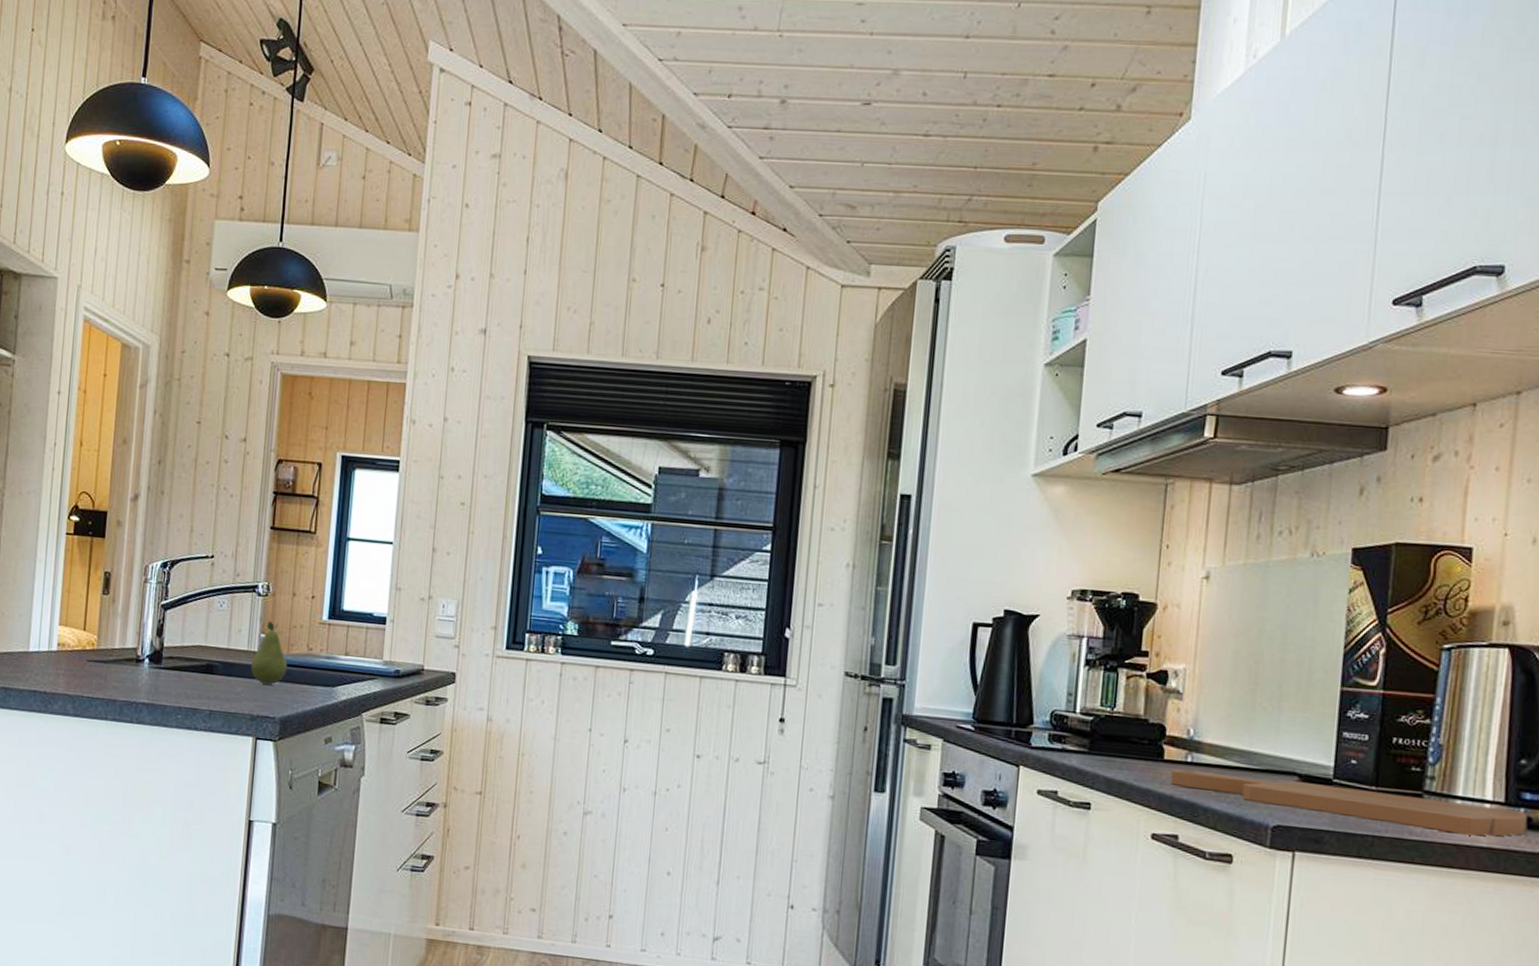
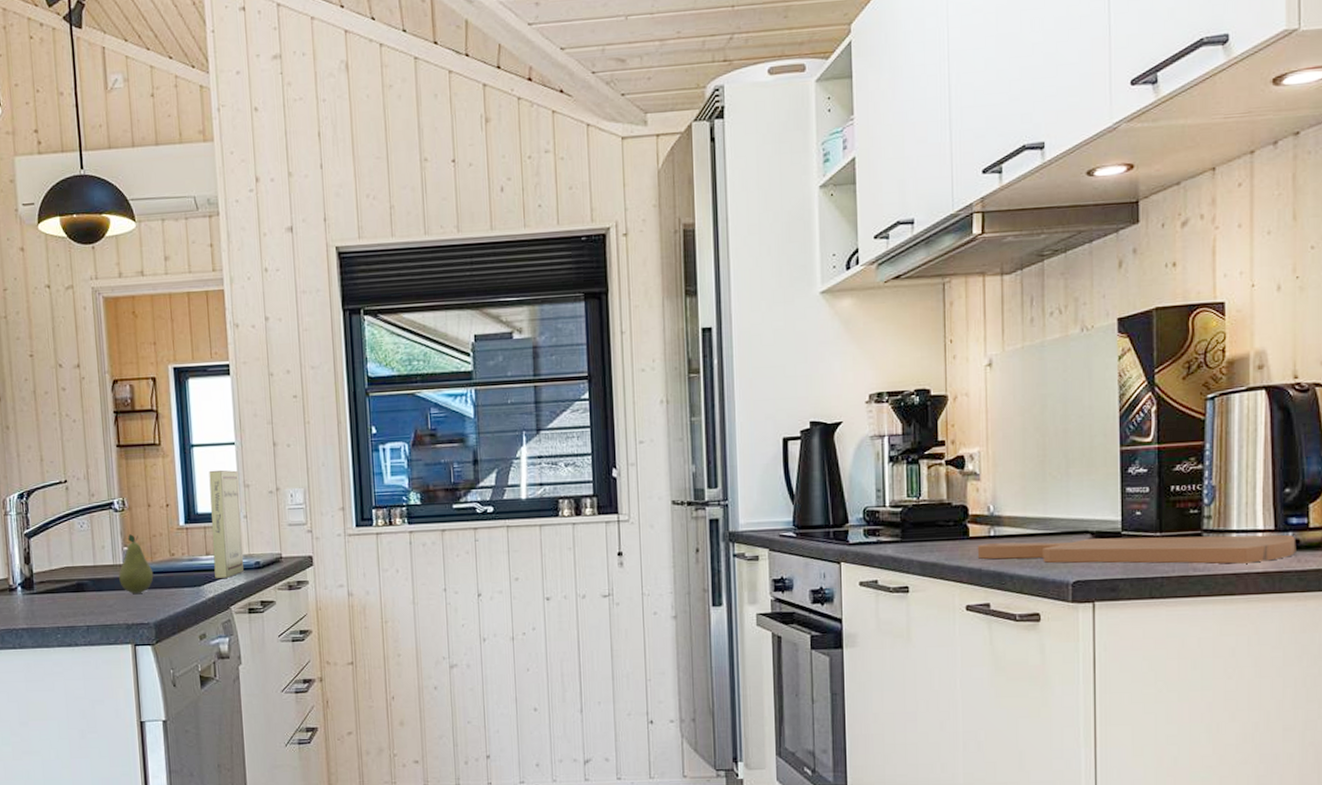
book: none [351,567,393,684] -> present [209,470,244,580]

